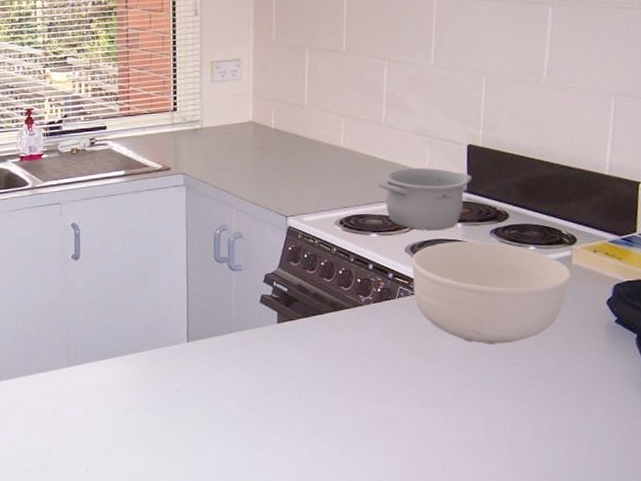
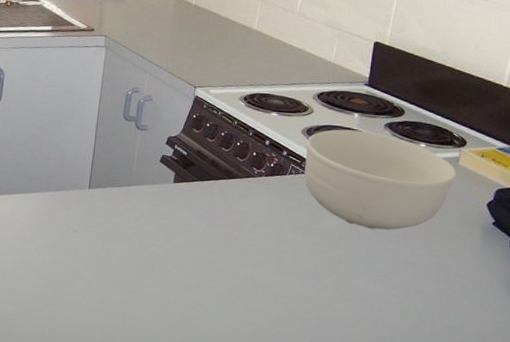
cooking pot: present [379,167,471,230] -> none [285,56,374,117]

